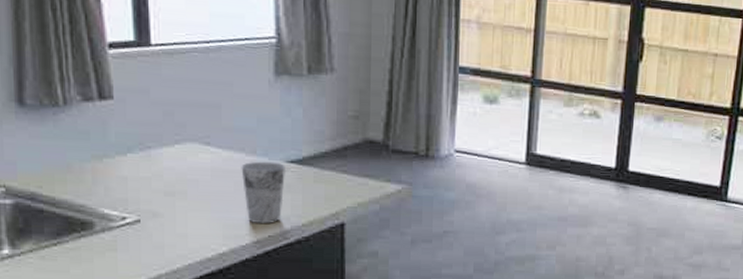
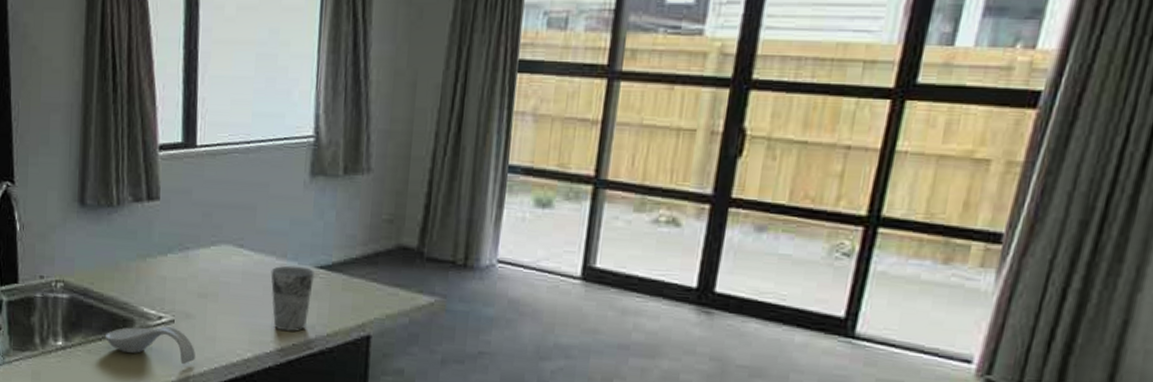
spoon rest: none [60,227,168,263] -> present [104,326,196,364]

